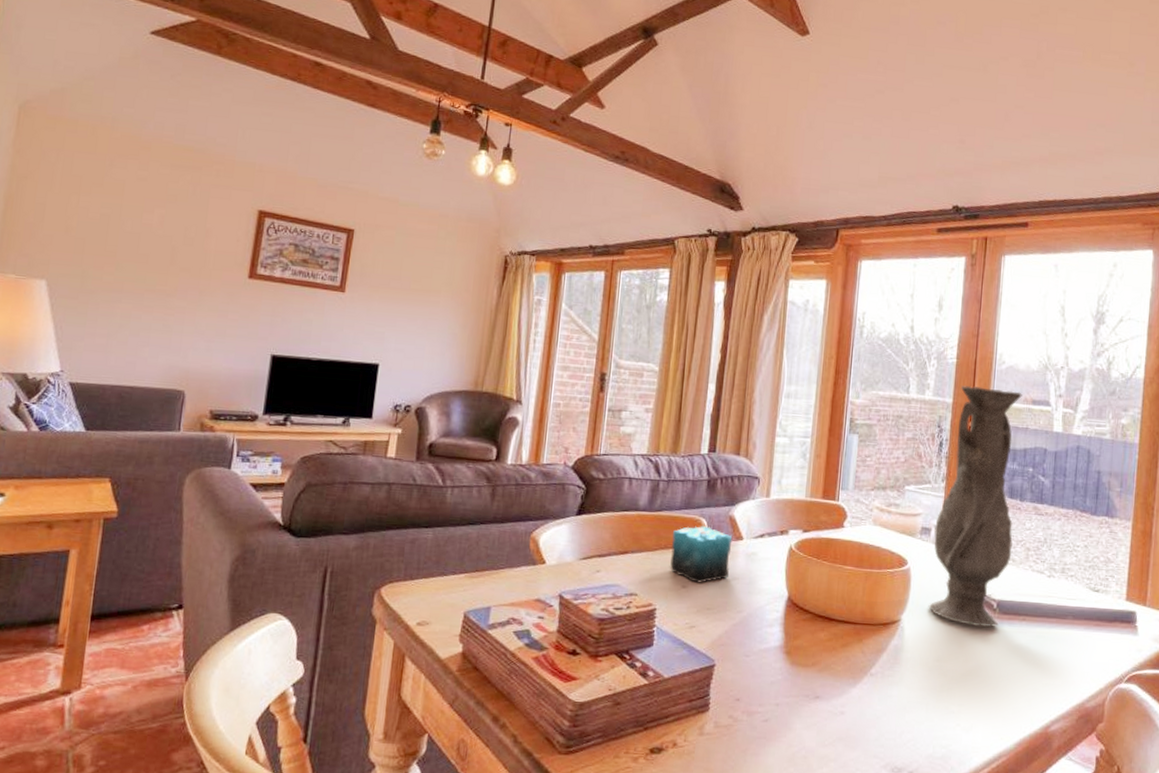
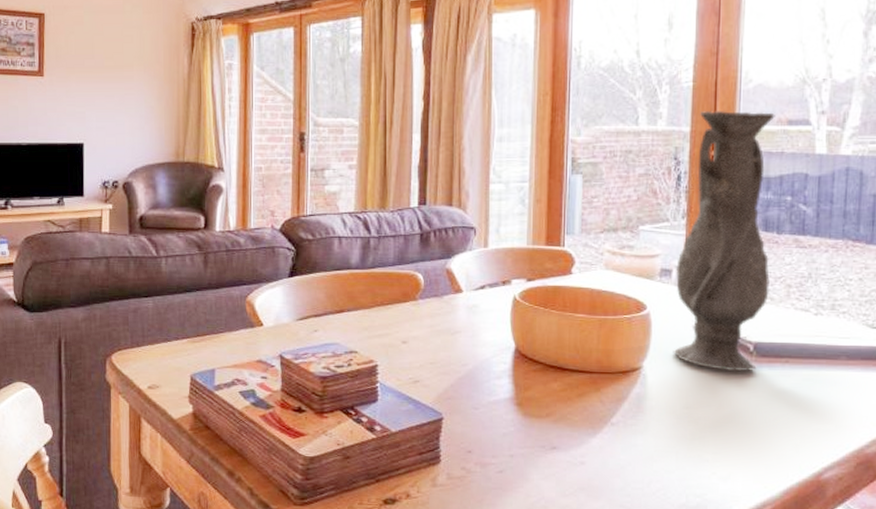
candle: present [670,526,732,583] -> none [387,281,450,338]

